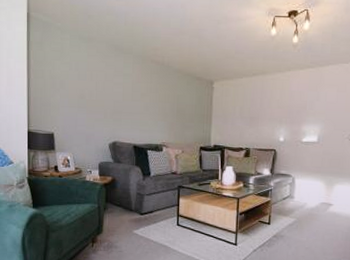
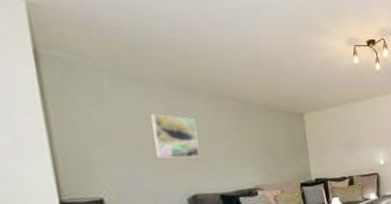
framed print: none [93,70,124,110] -> present [151,114,200,159]

